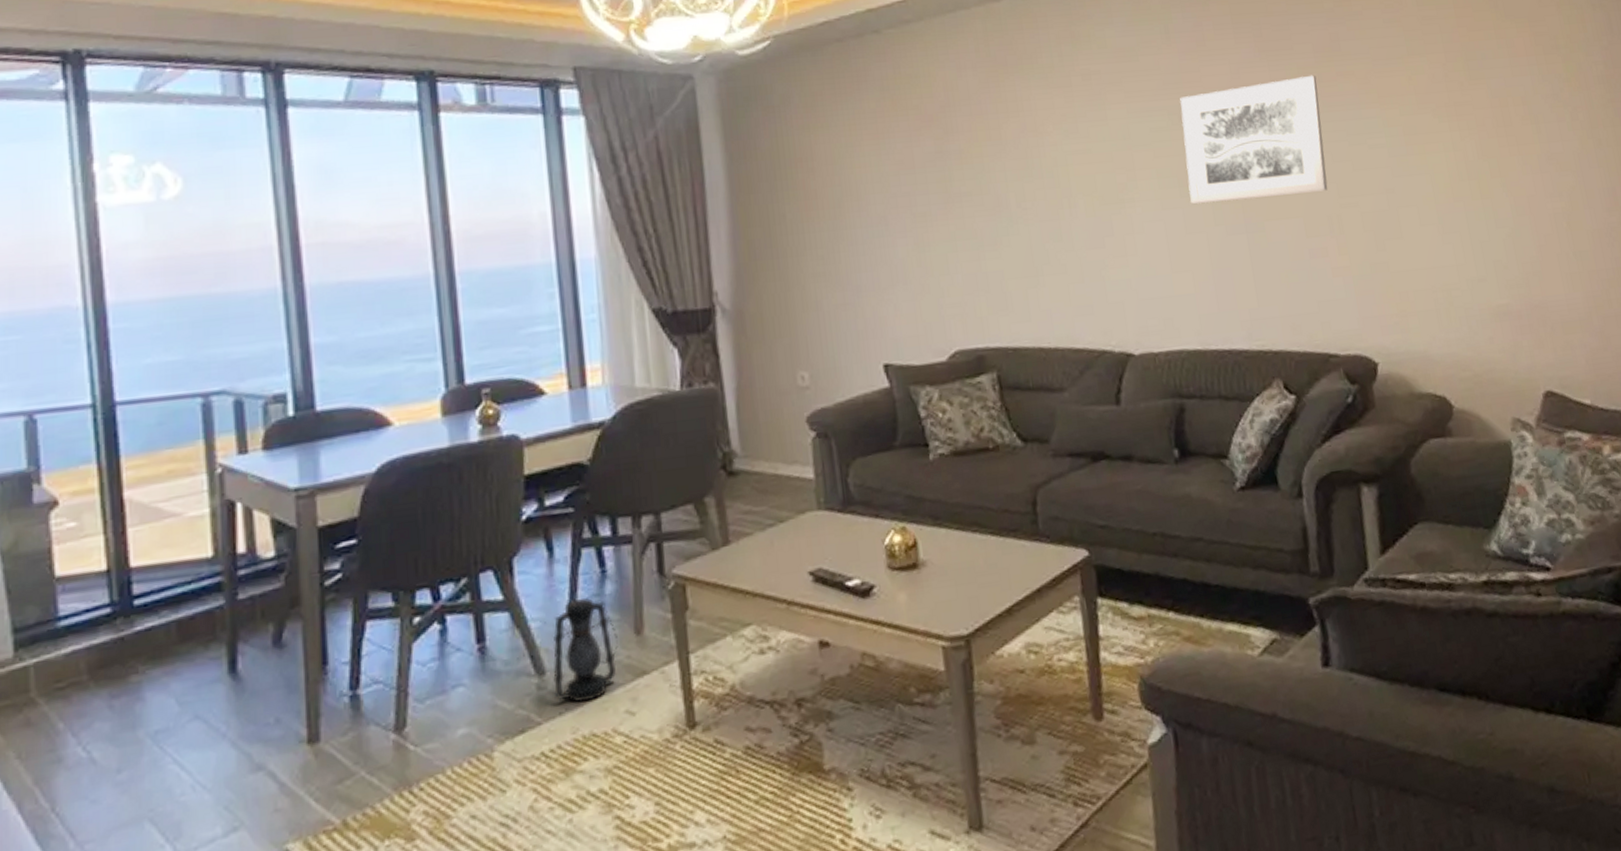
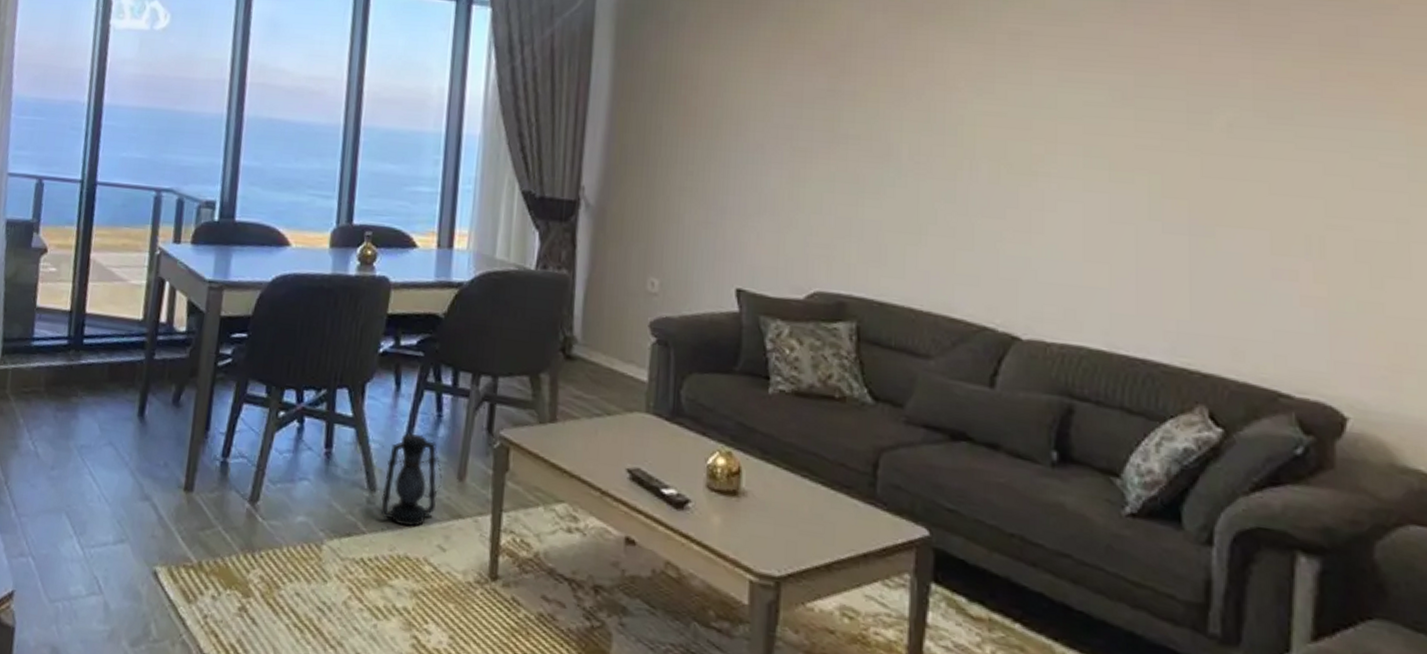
wall art: present [1180,75,1328,204] -> none [1122,70,1318,206]

